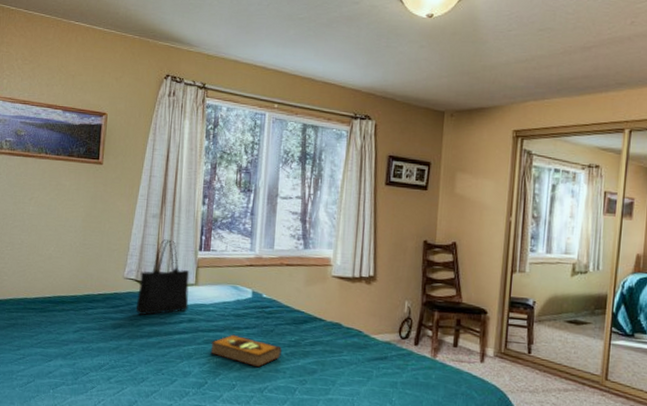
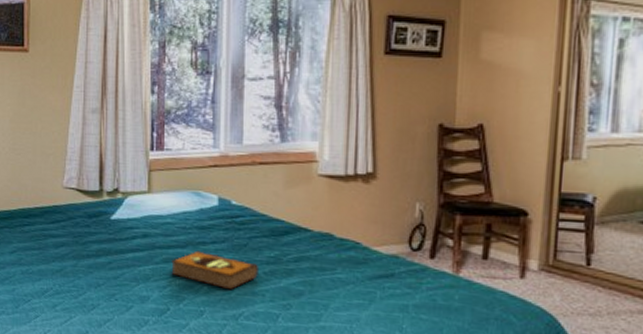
tote bag: present [135,239,190,315] -> none [79,139,142,231]

